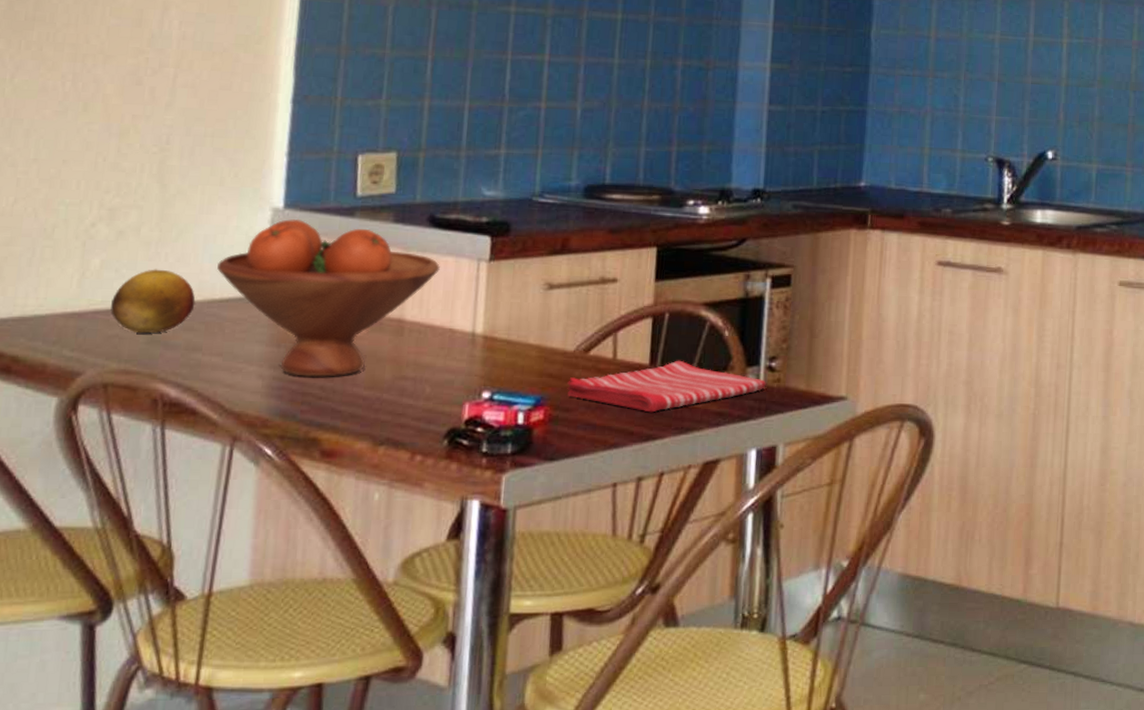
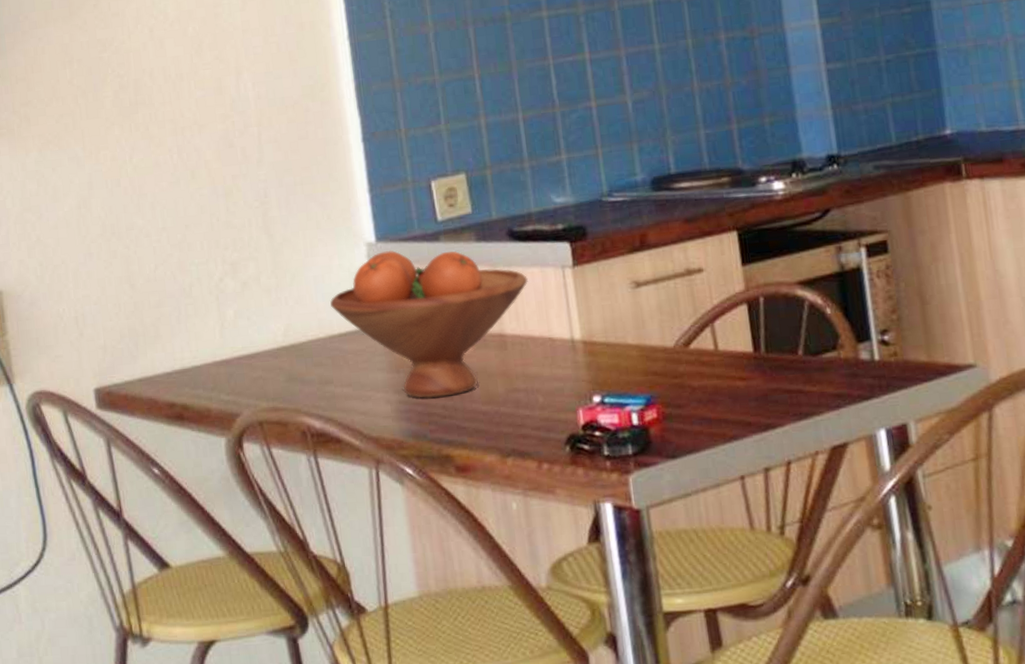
fruit: present [110,269,196,333] -> none [250,312,319,373]
dish towel: present [567,360,766,413] -> none [674,344,882,401]

